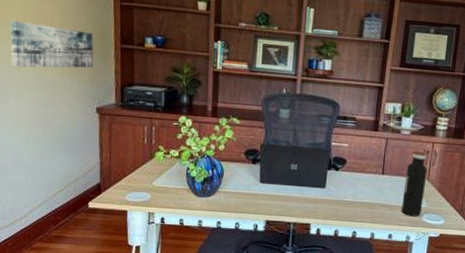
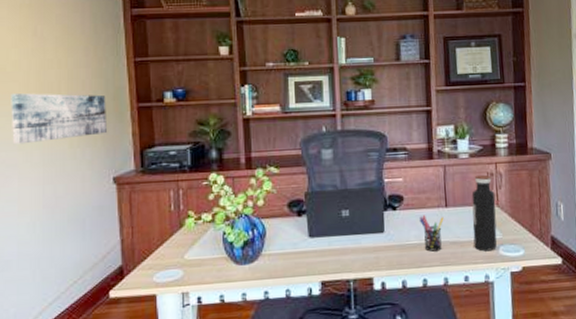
pen holder: none [357,178,379,210] -> present [419,214,444,252]

